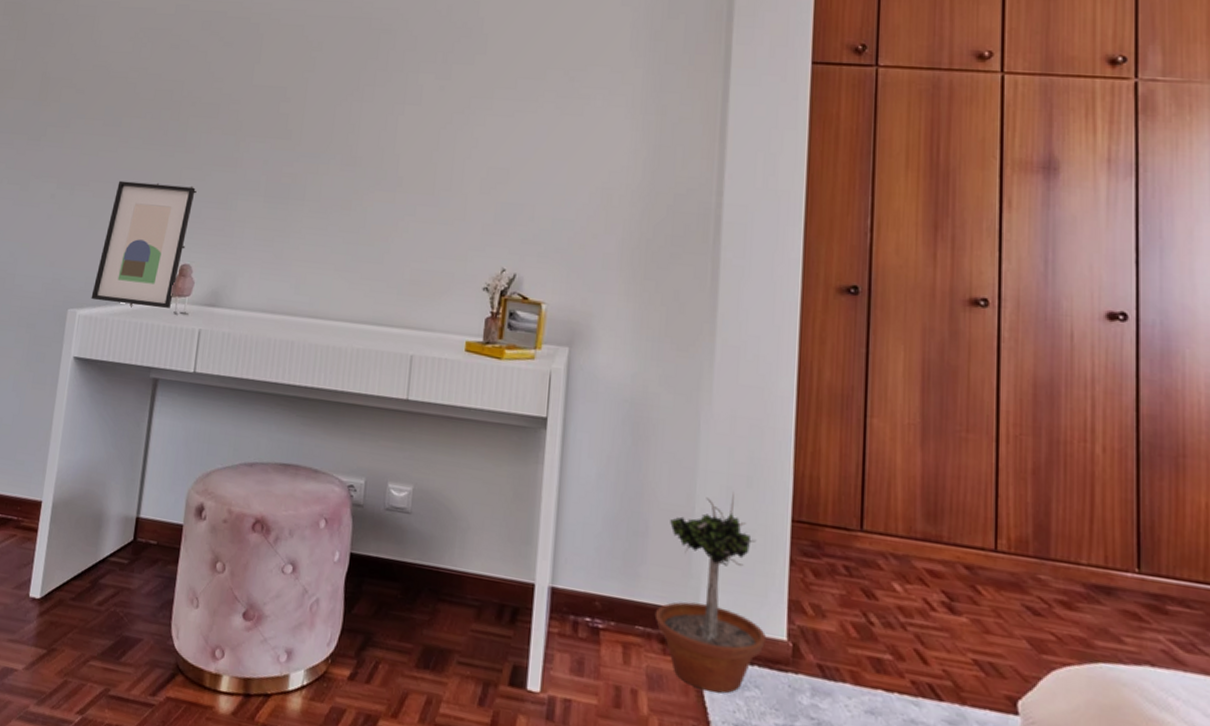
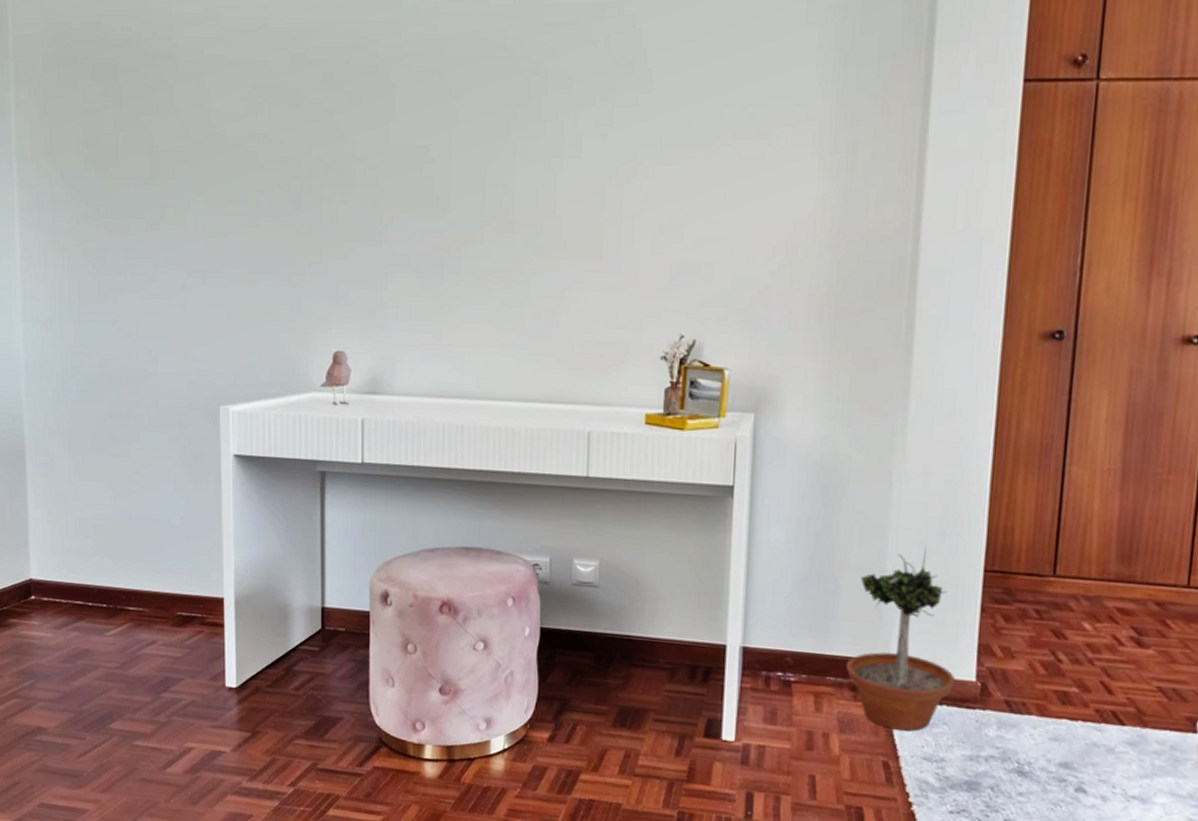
picture frame: present [91,180,197,308] -> none [242,264,341,399]

